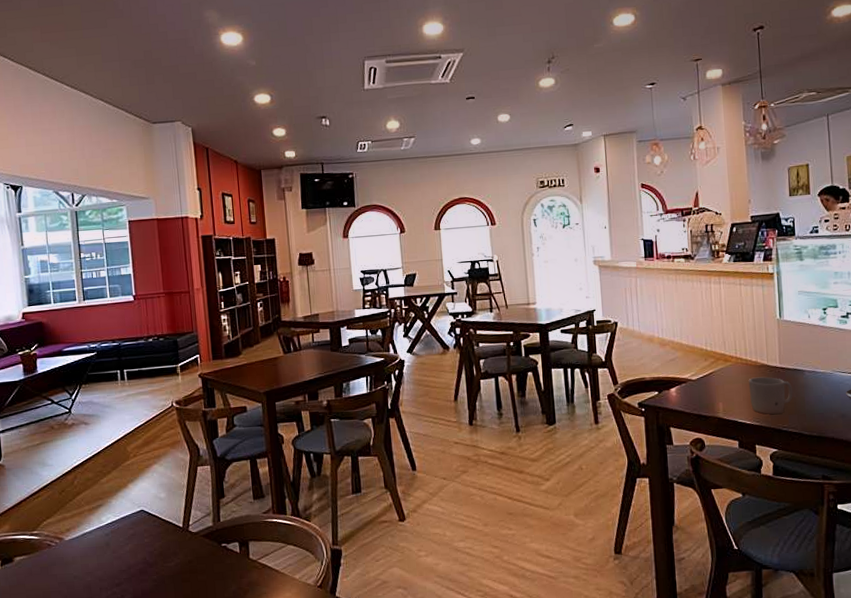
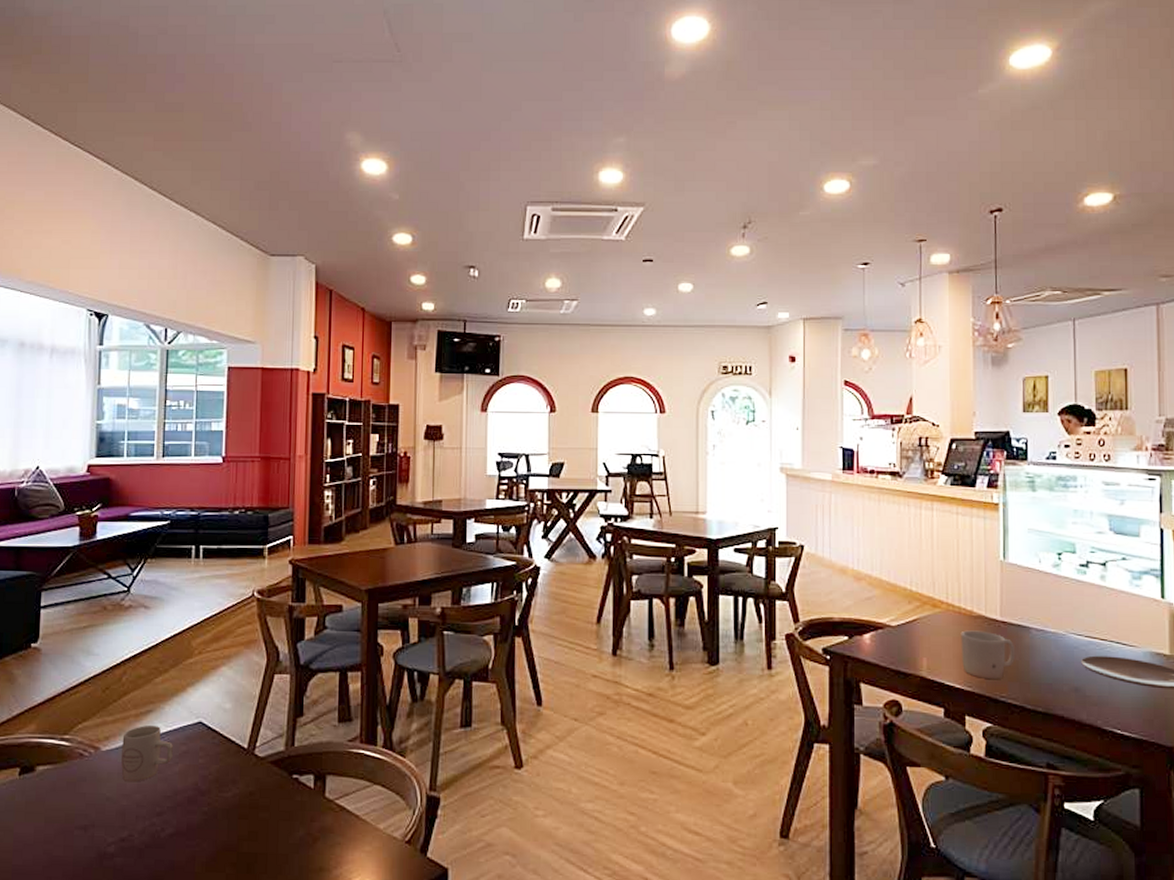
mug: none [80,516,123,563] -> present [121,725,173,782]

